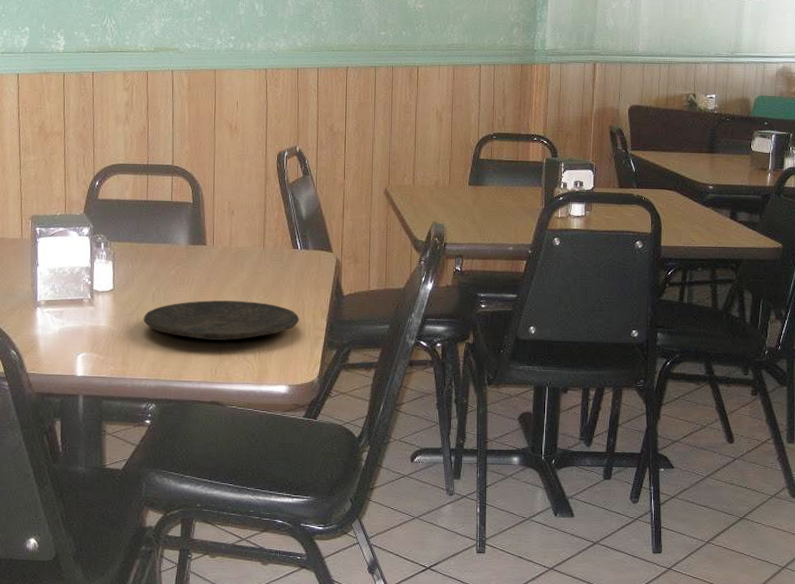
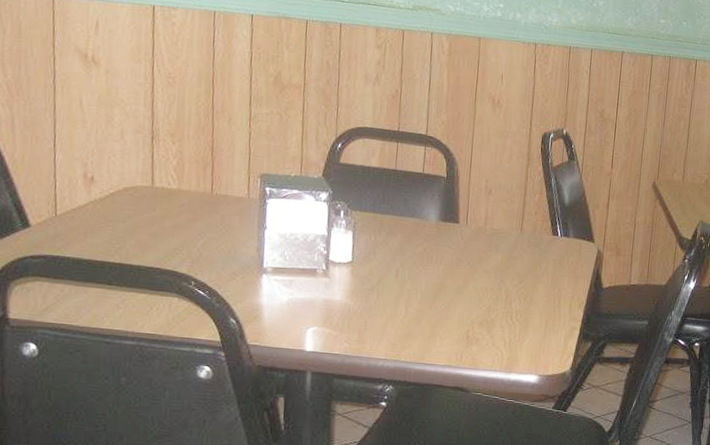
plate: present [143,300,300,341] -> none [384,281,555,326]

